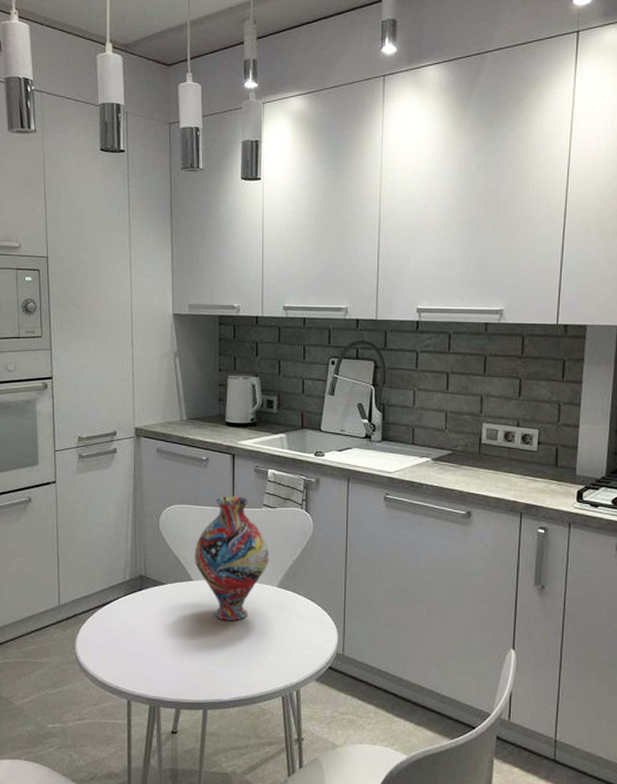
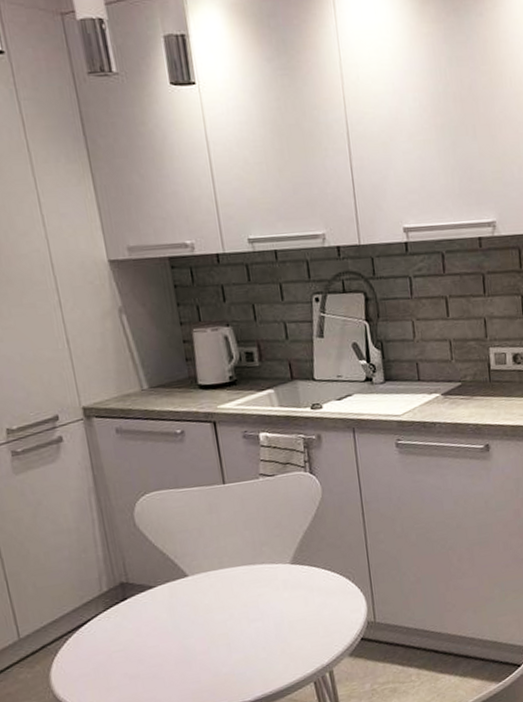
vase: present [194,496,269,621] -> none [184,469,277,614]

